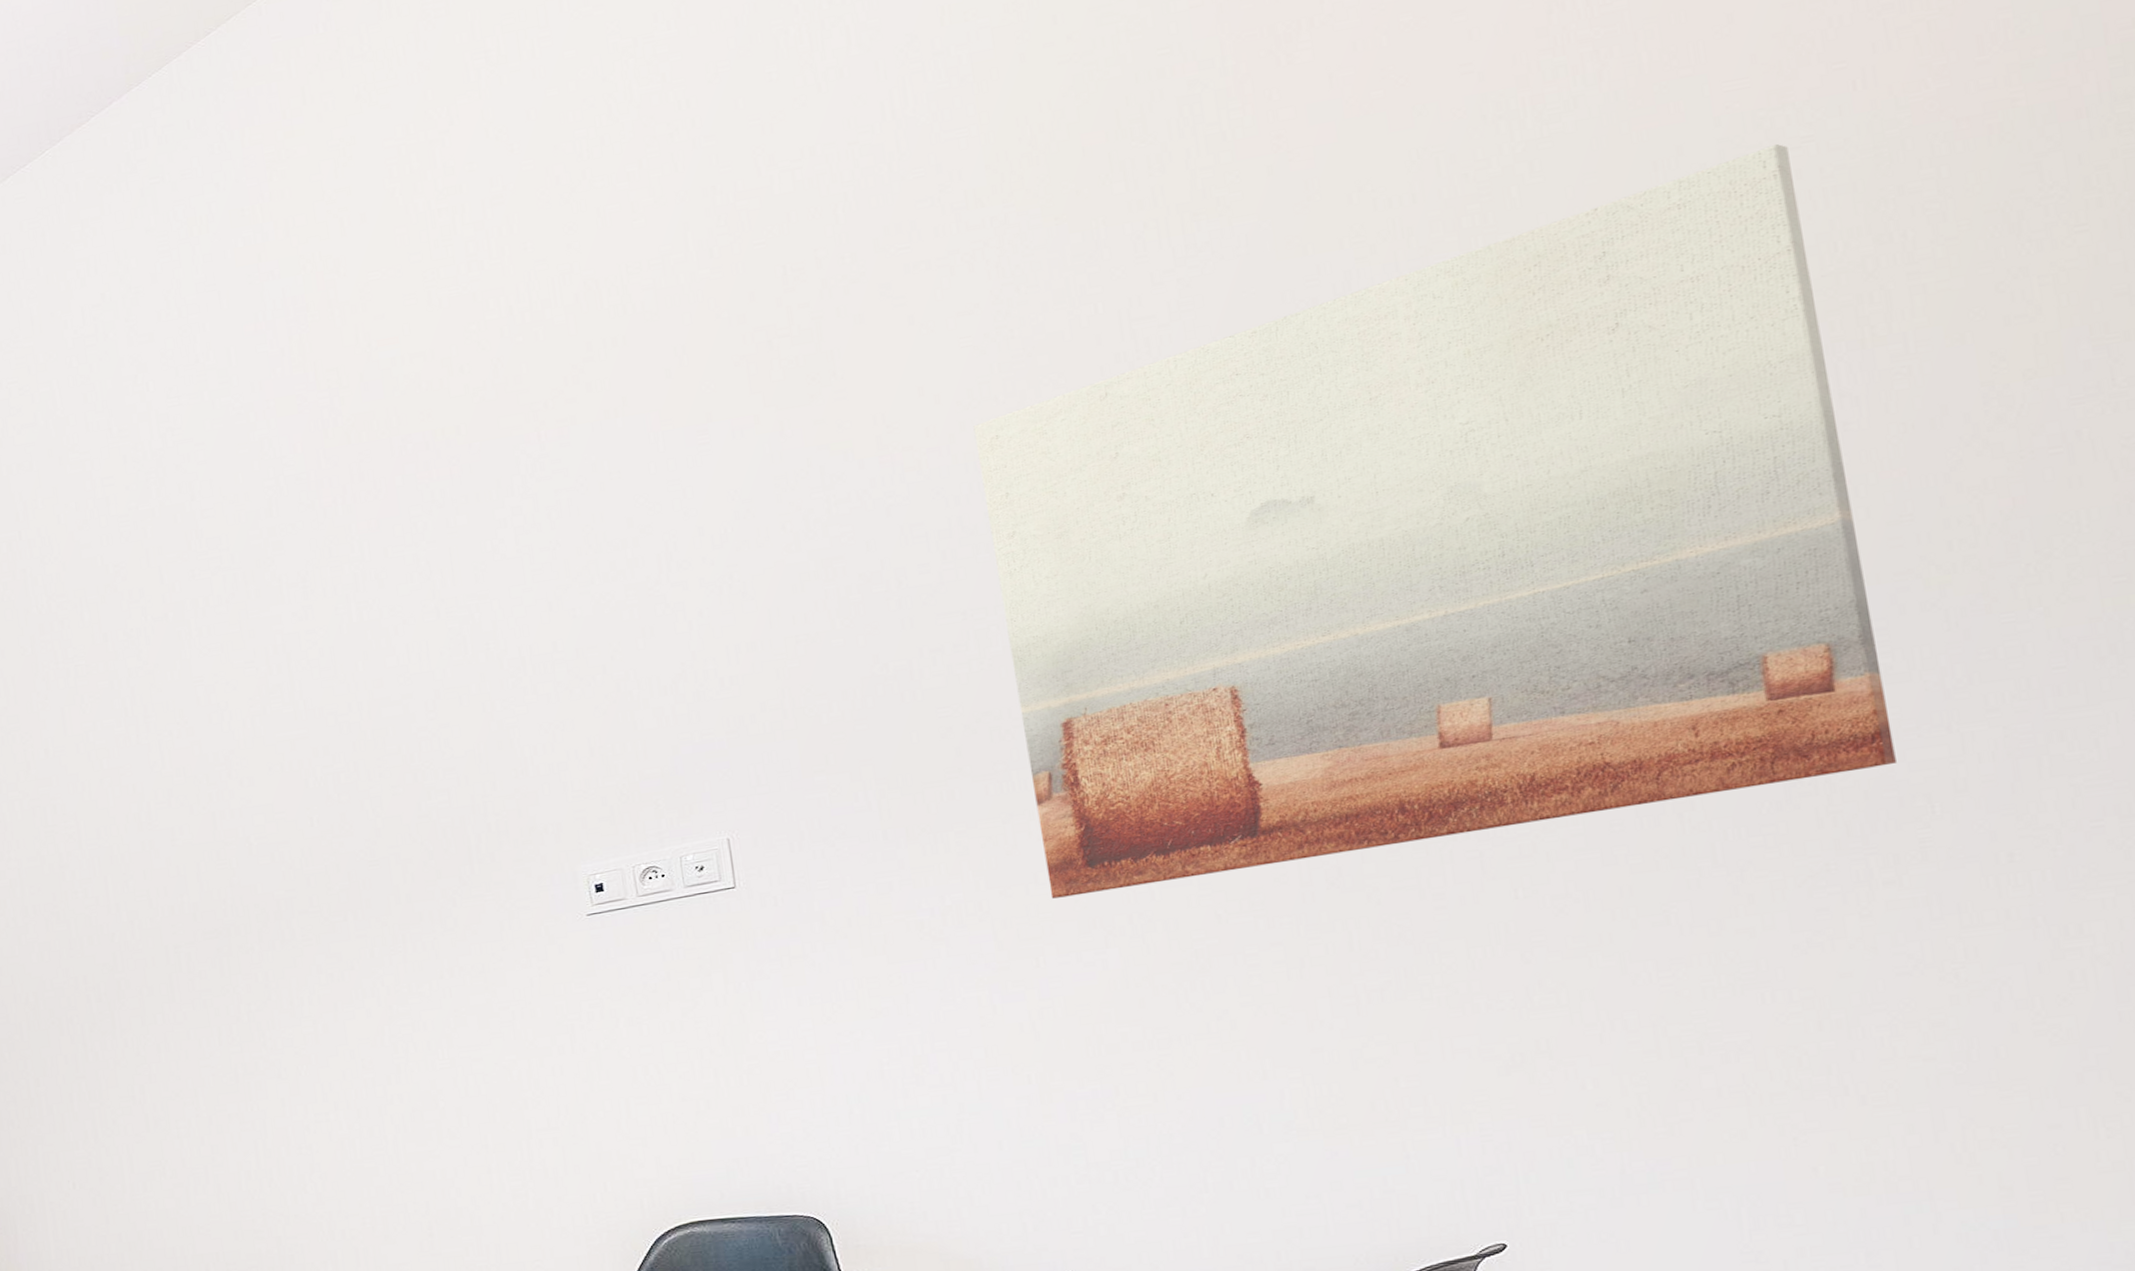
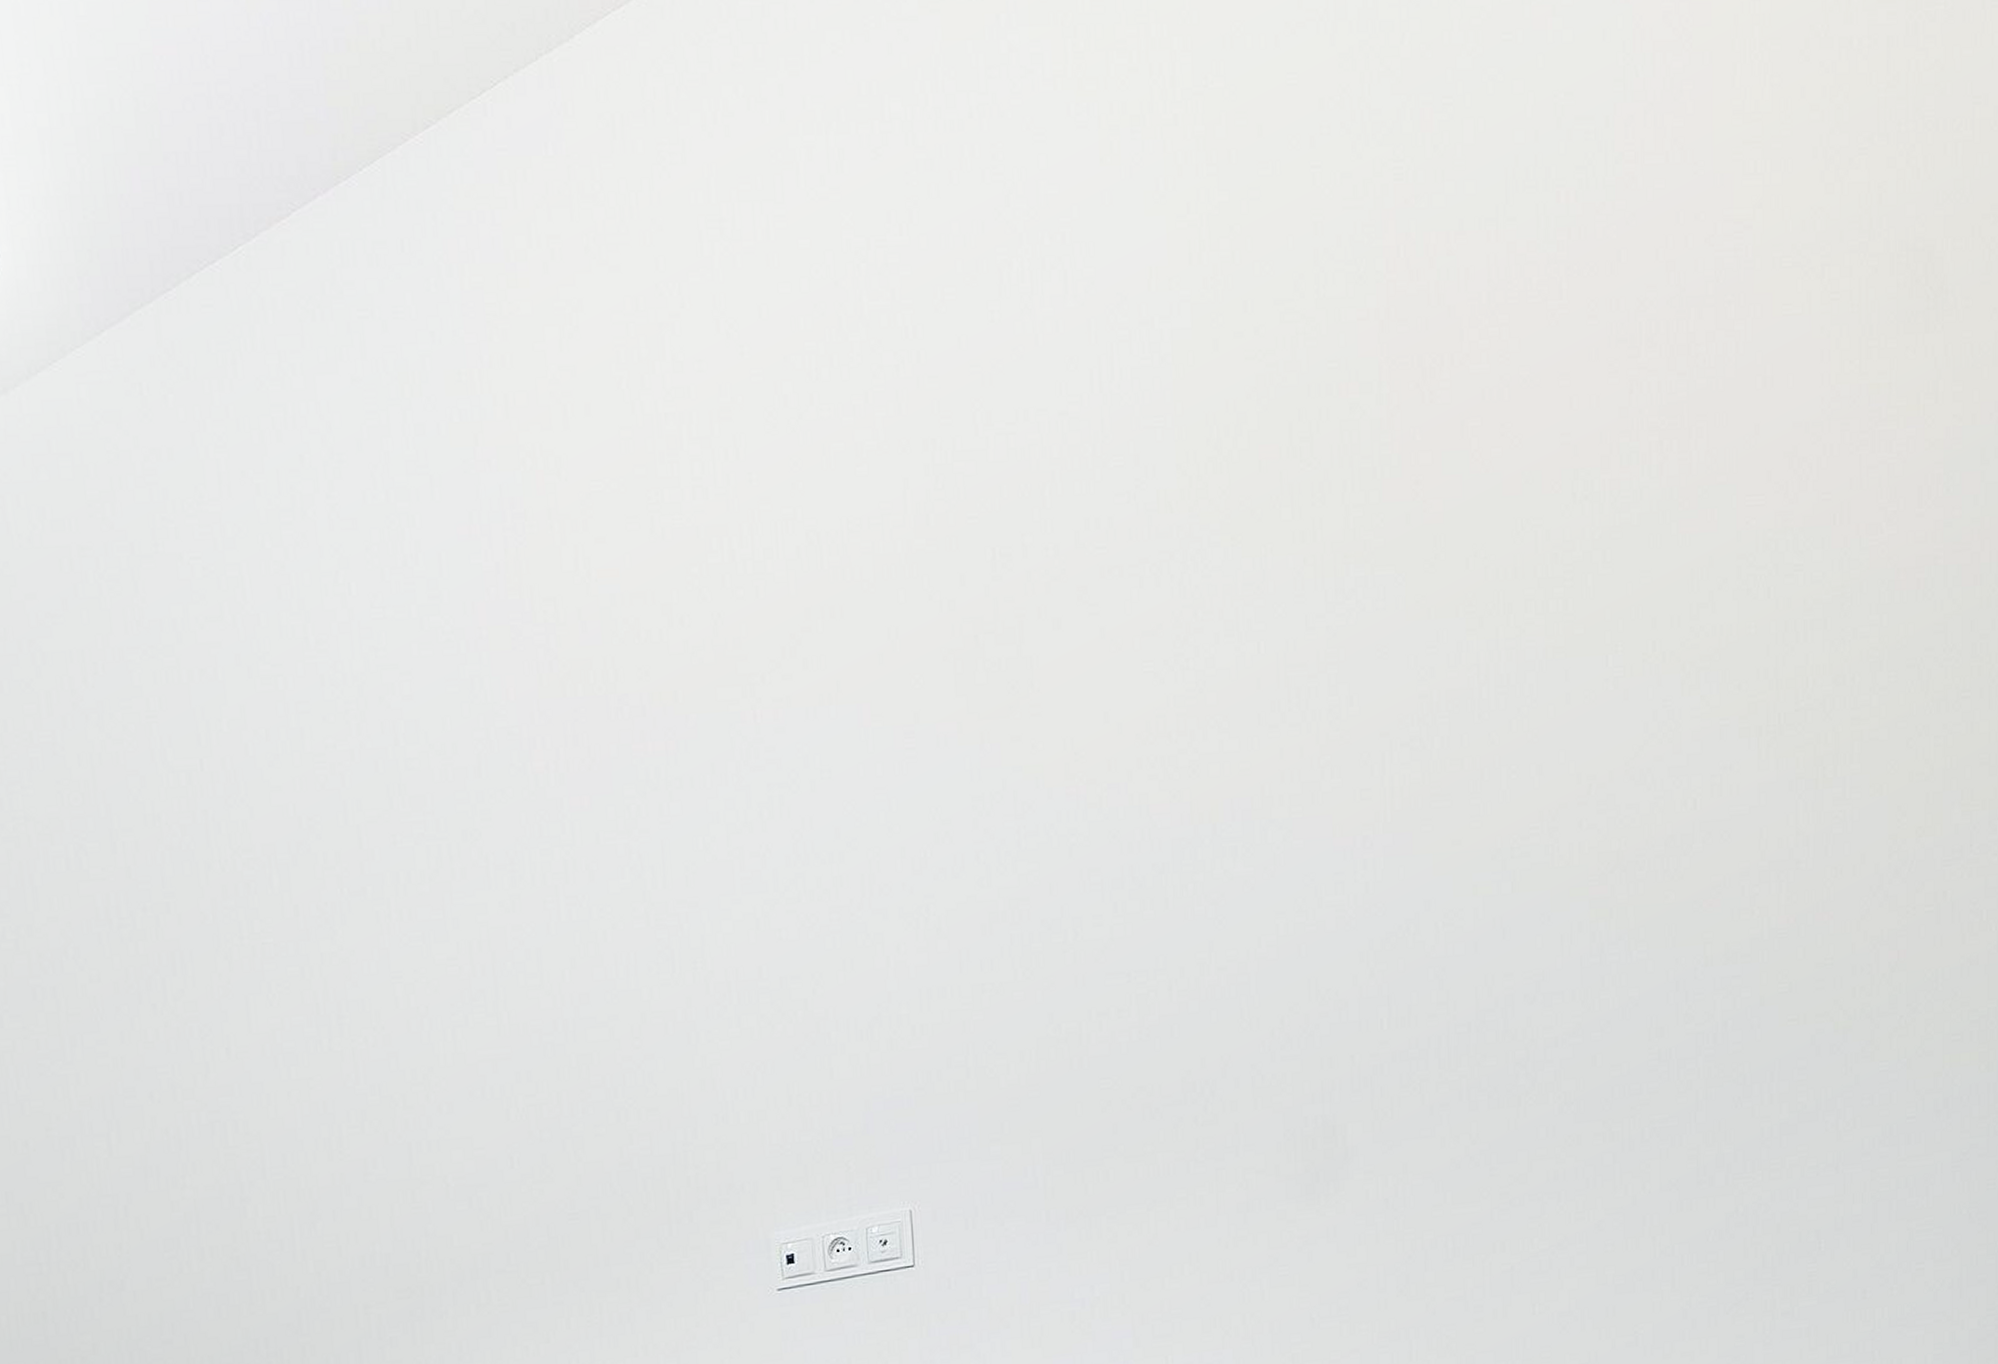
wall art: present [973,143,1896,899] -> none [1149,568,1800,1294]

